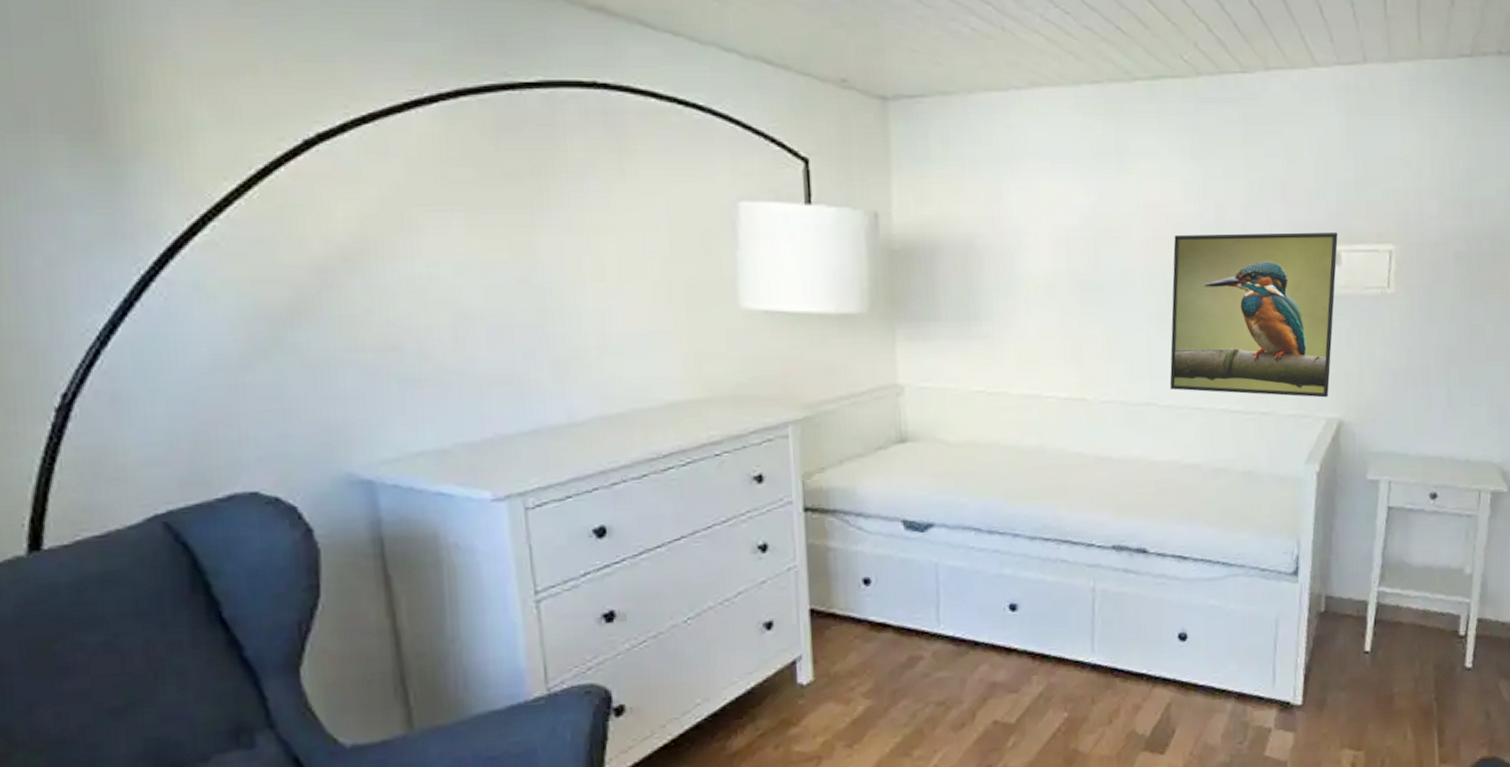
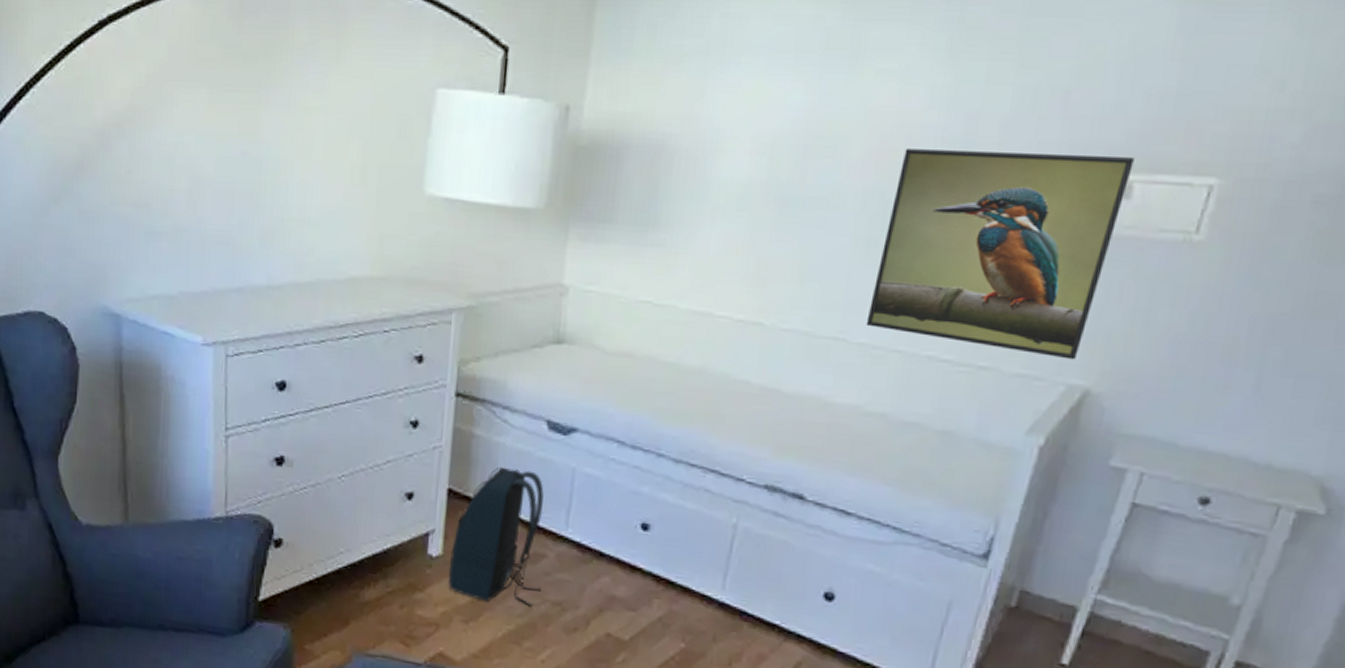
backpack: none [823,574,923,719] -> present [448,466,544,607]

